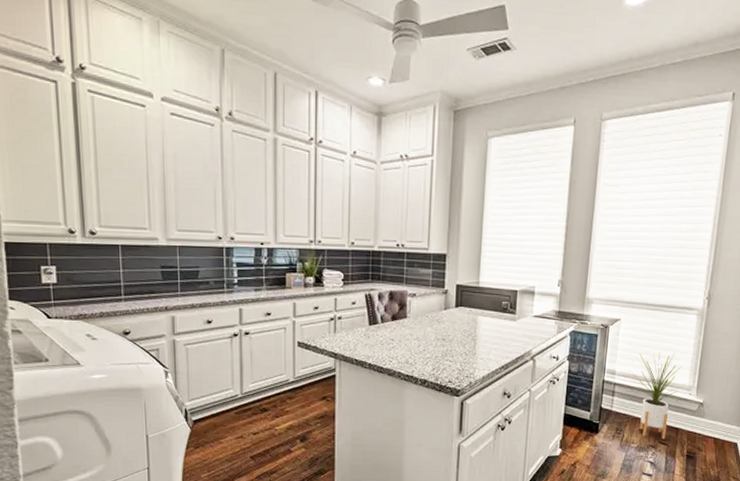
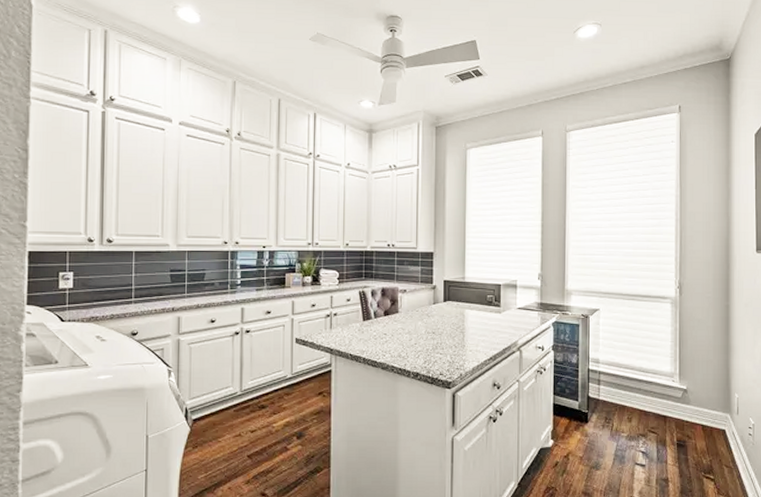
house plant: present [633,352,686,439] -> none [616,340,668,427]

